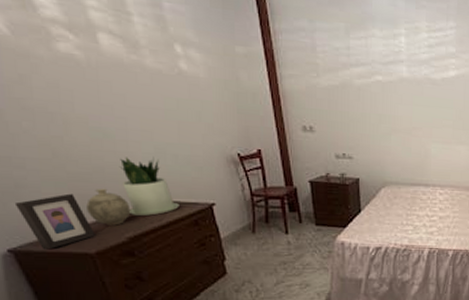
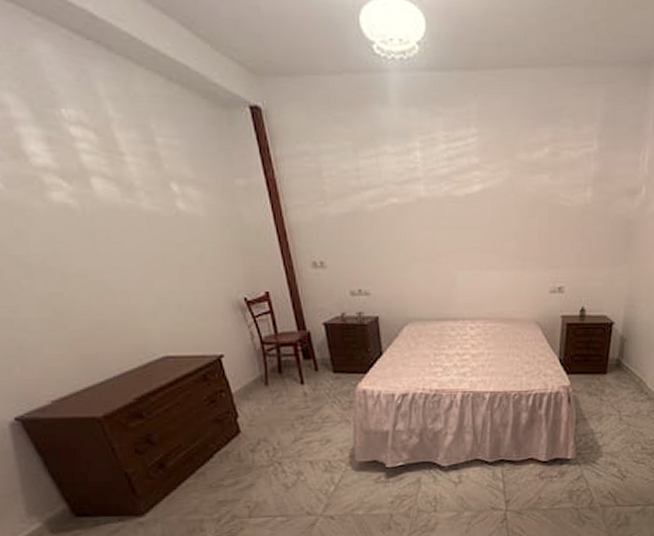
picture frame: present [14,193,95,250] -> none [18,354,101,416]
decorative vase: present [86,188,131,225] -> none [90,345,136,386]
planter: present [119,157,179,217] -> none [121,308,186,375]

